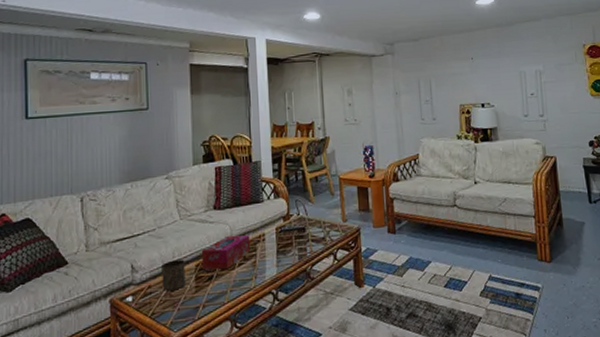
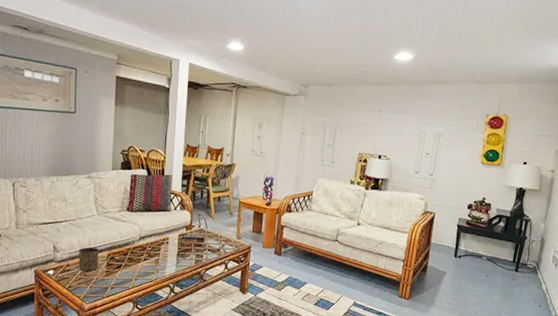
tissue box: present [201,235,251,270] -> none [112,234,156,261]

